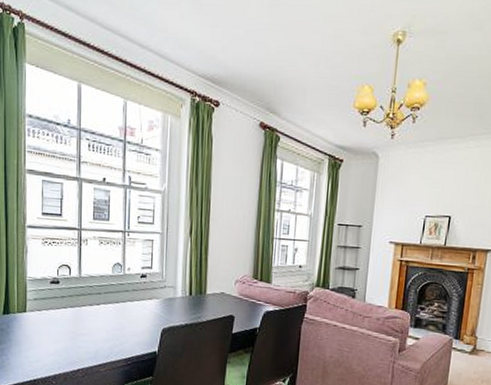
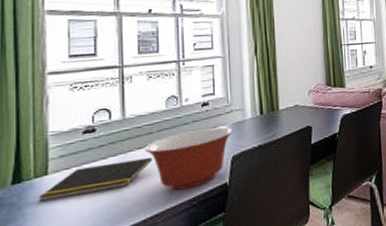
notepad: none [19,312,100,336] -> present [37,157,152,202]
mixing bowl: none [95,298,165,349] -> present [145,127,233,190]

